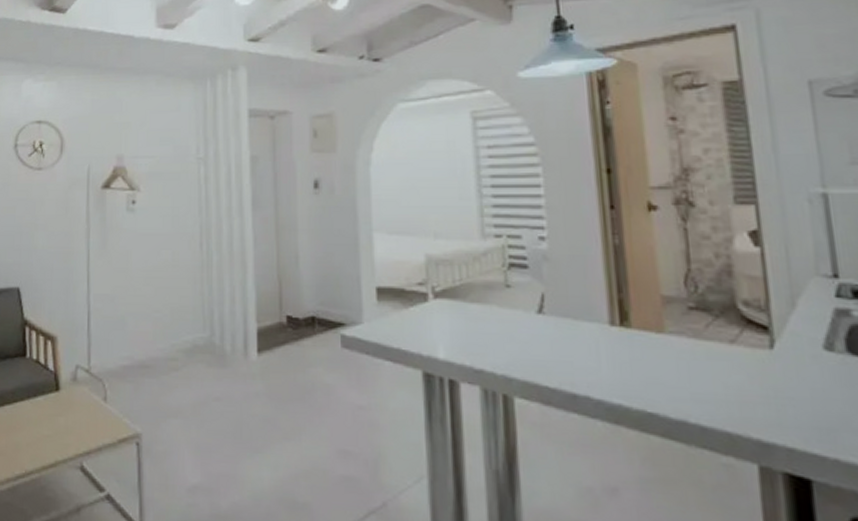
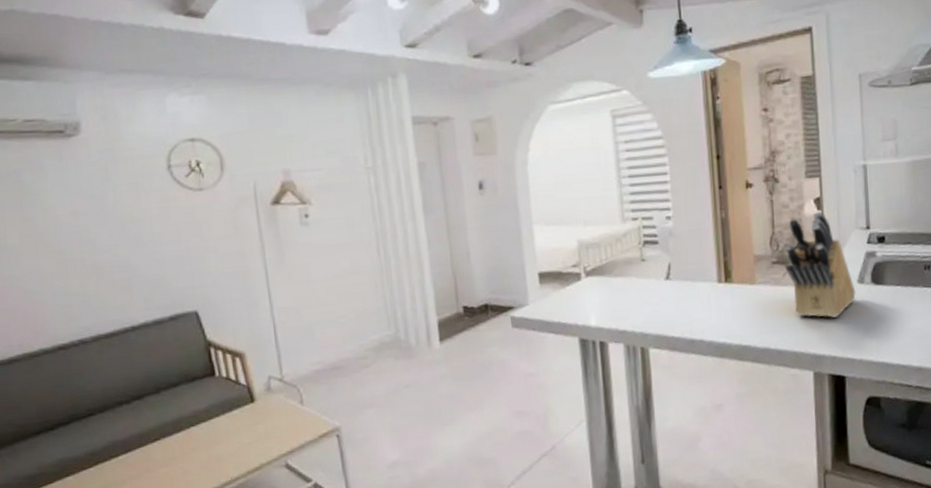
knife block: none [706,247,822,393] -> present [785,210,856,318]

